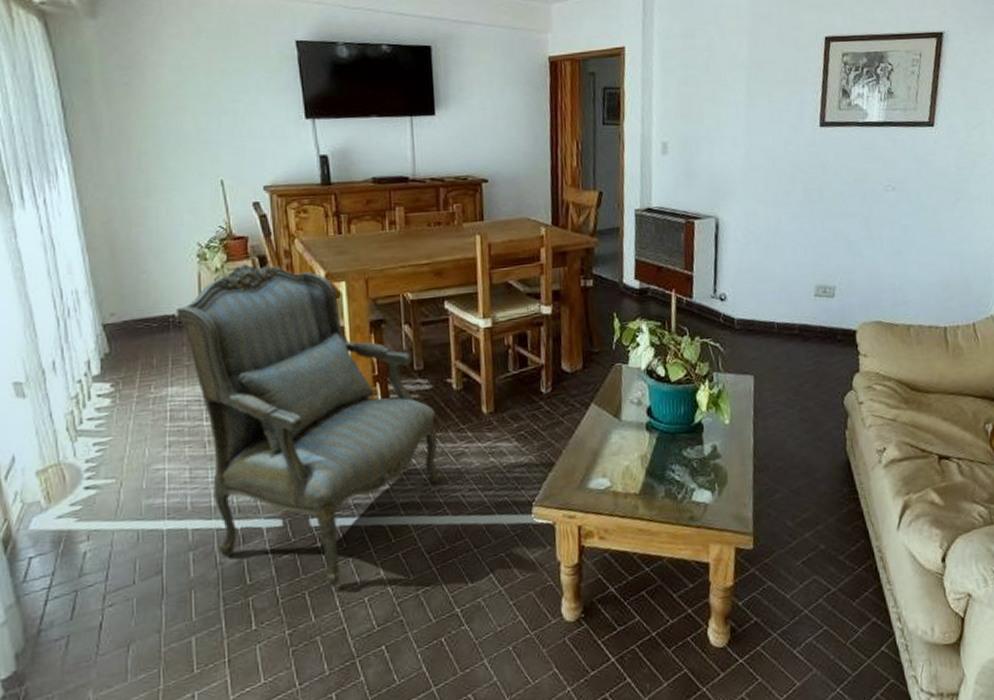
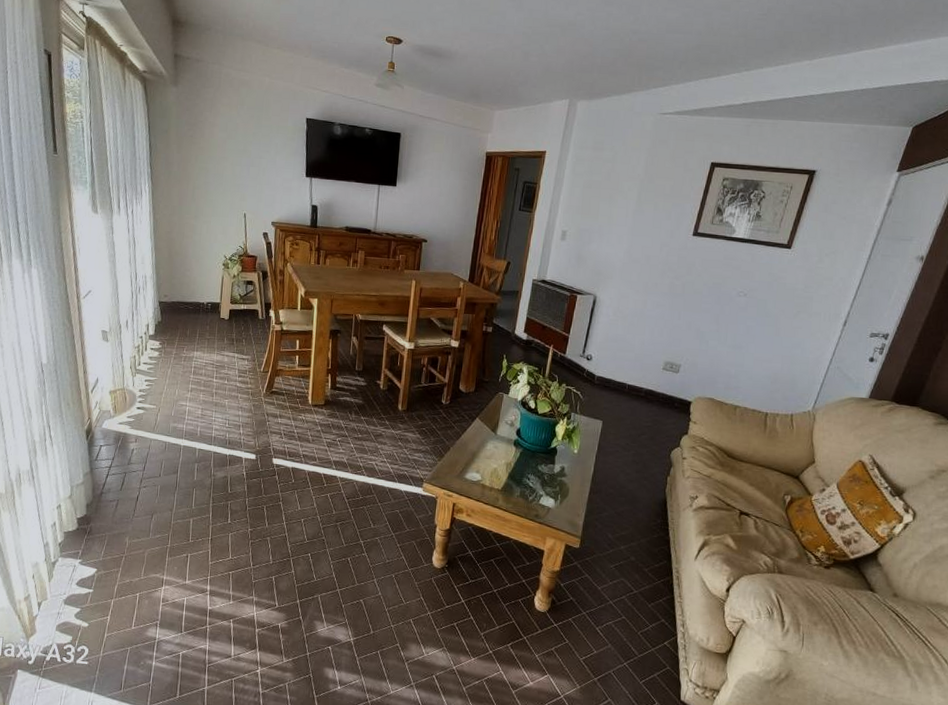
armchair: present [176,264,442,588] -> none [205,275,365,507]

